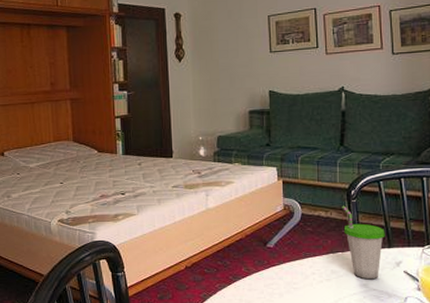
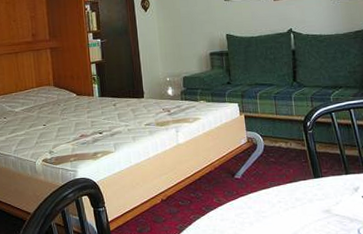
cup: present [342,205,385,280] -> none [300,136,342,206]

